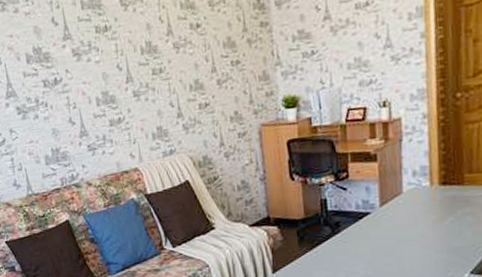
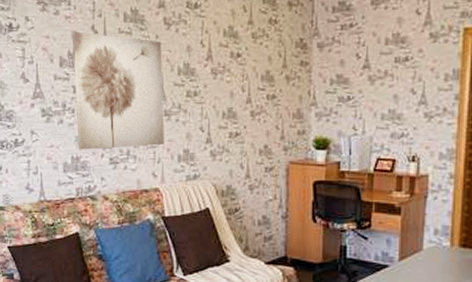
wall art: none [33,23,137,142] -> present [72,31,164,150]

